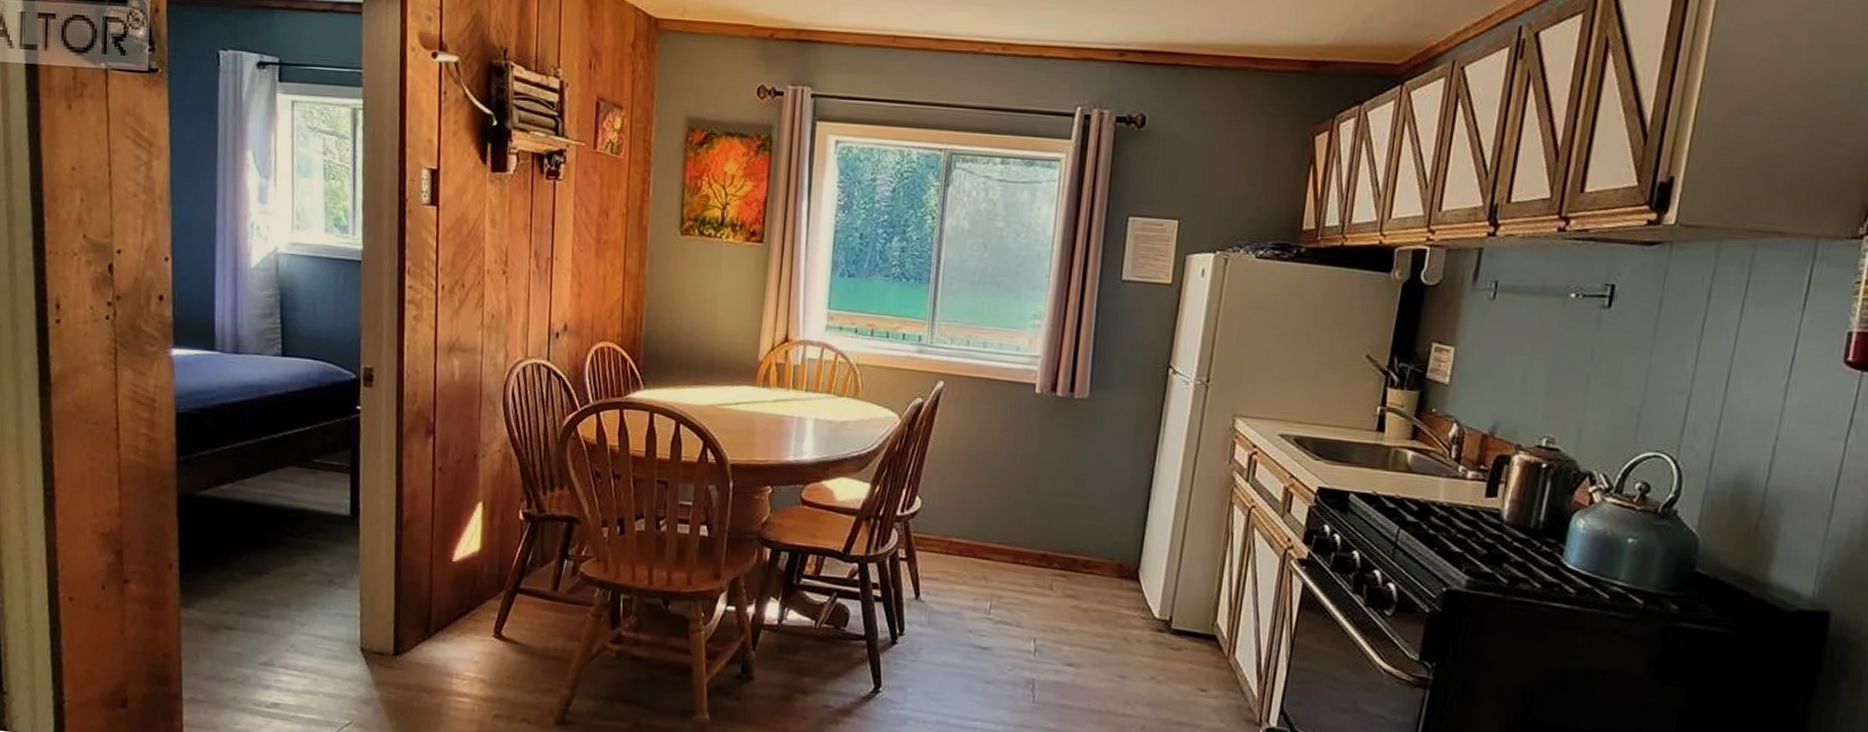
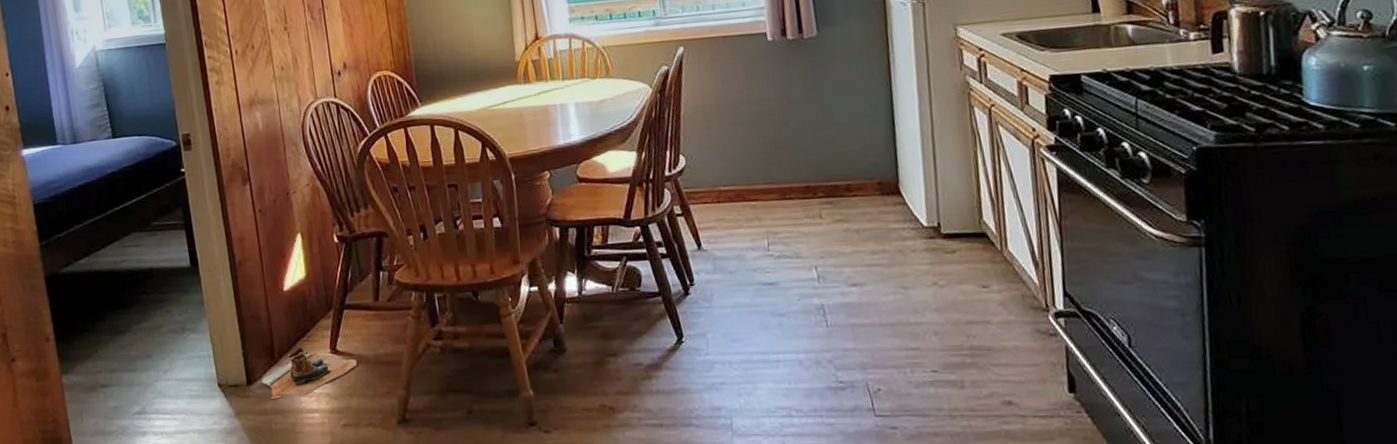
boots: none [411,625,522,678] -> present [261,347,358,399]

